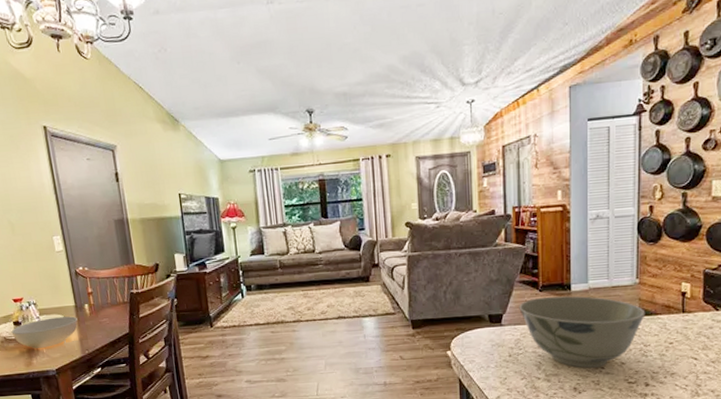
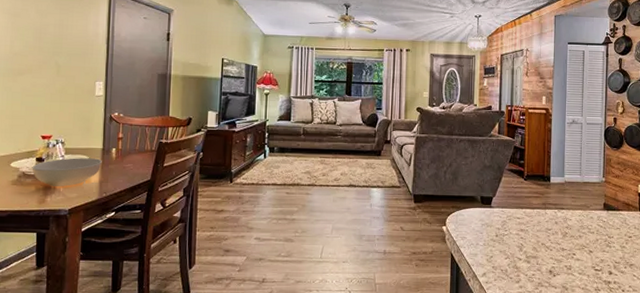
bowl: present [519,296,646,368] -> none [507,185,610,253]

